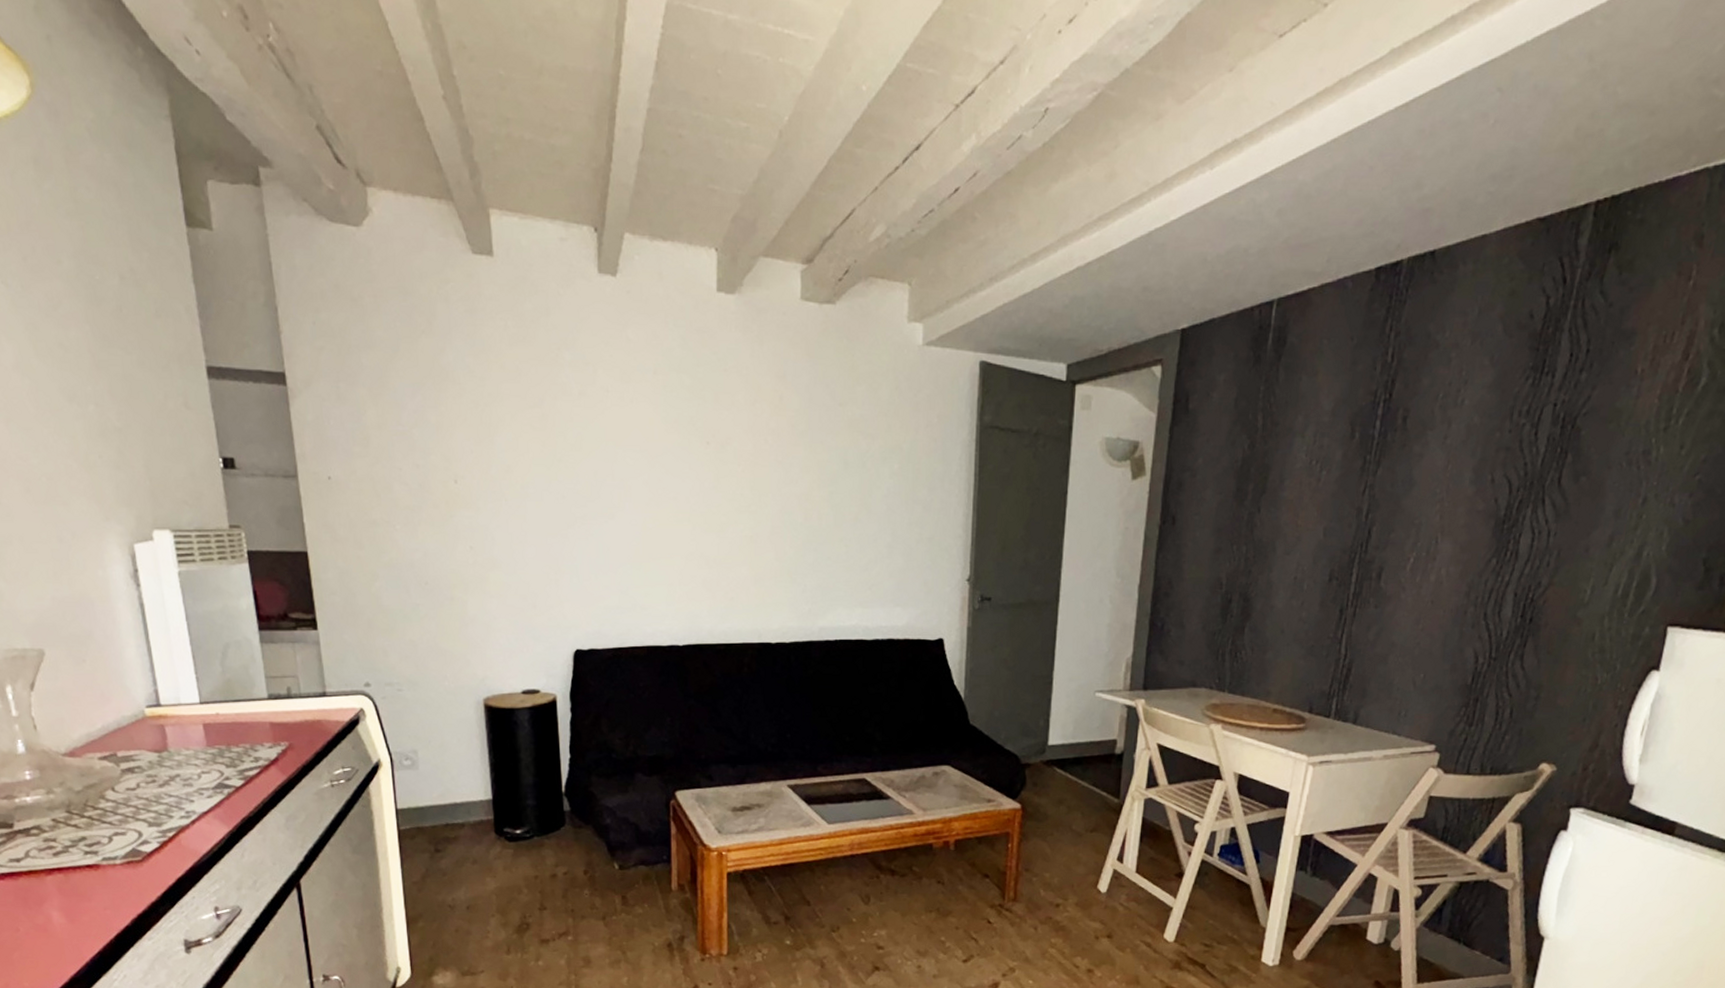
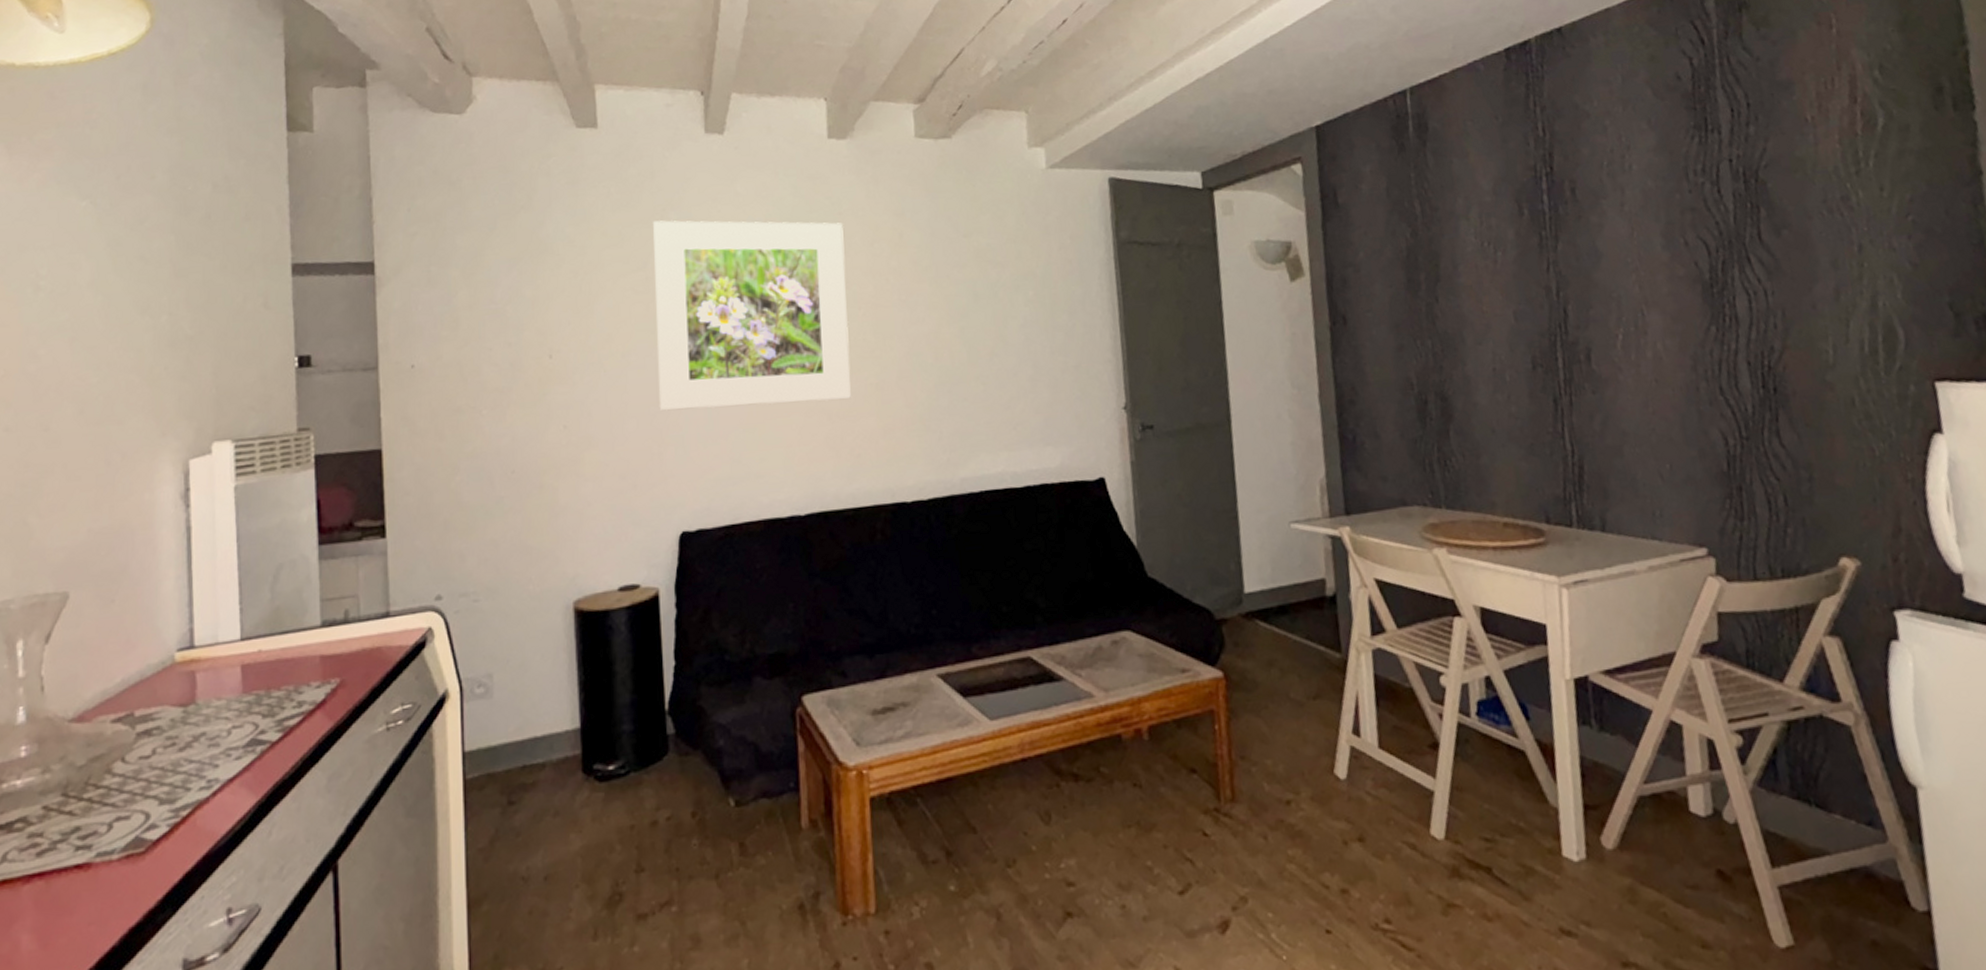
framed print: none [549,359,728,547] -> present [653,220,851,410]

